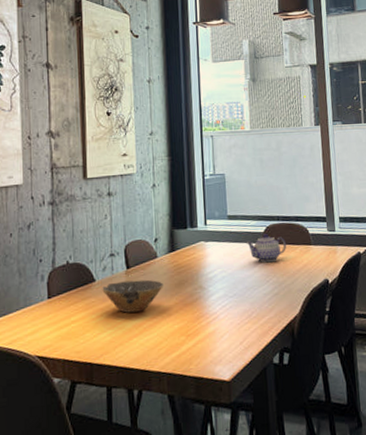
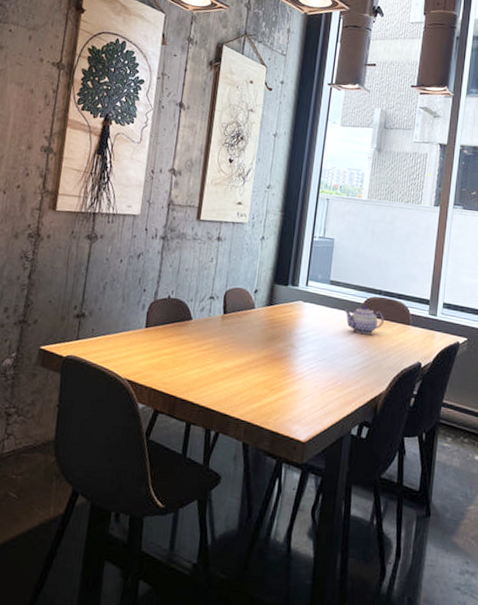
bowl: present [102,279,163,313] -> none [197,324,256,357]

